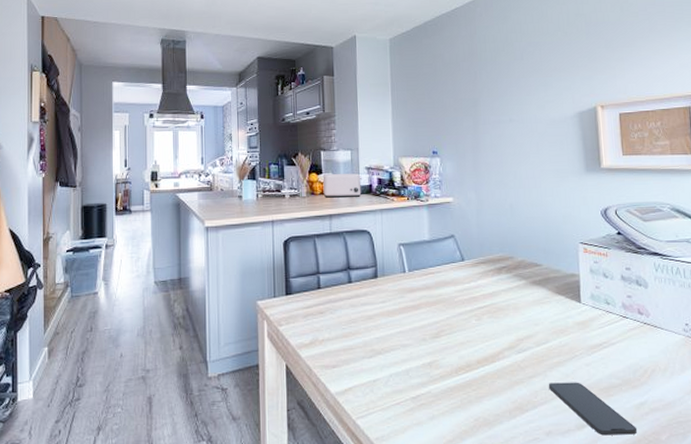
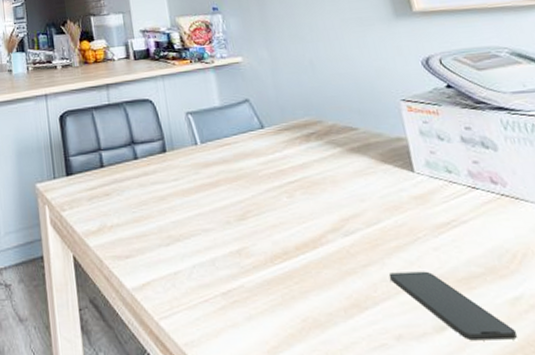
toaster: present [322,173,362,198] -> none [95,38,139,66]

